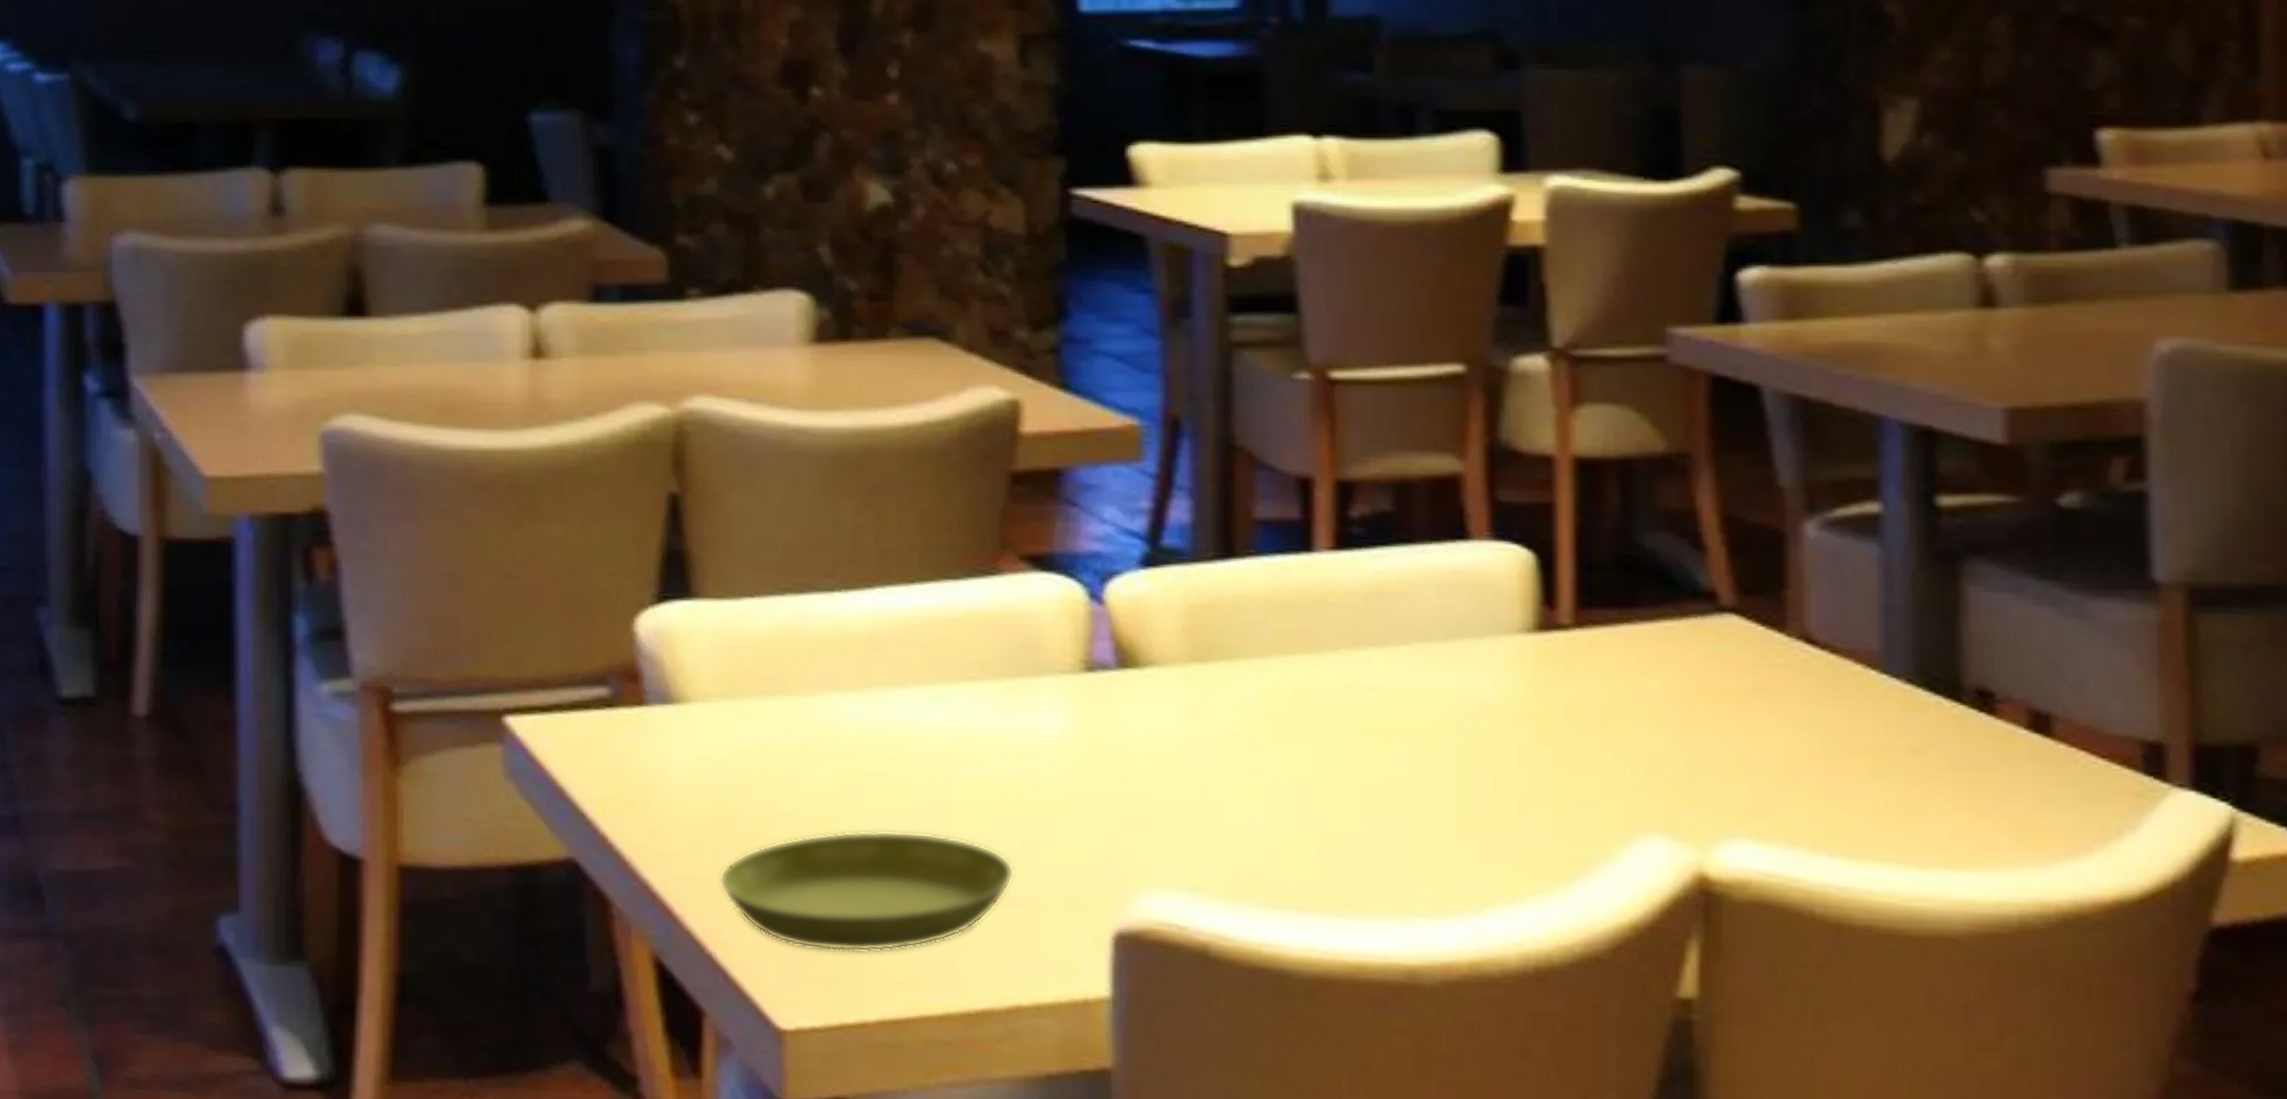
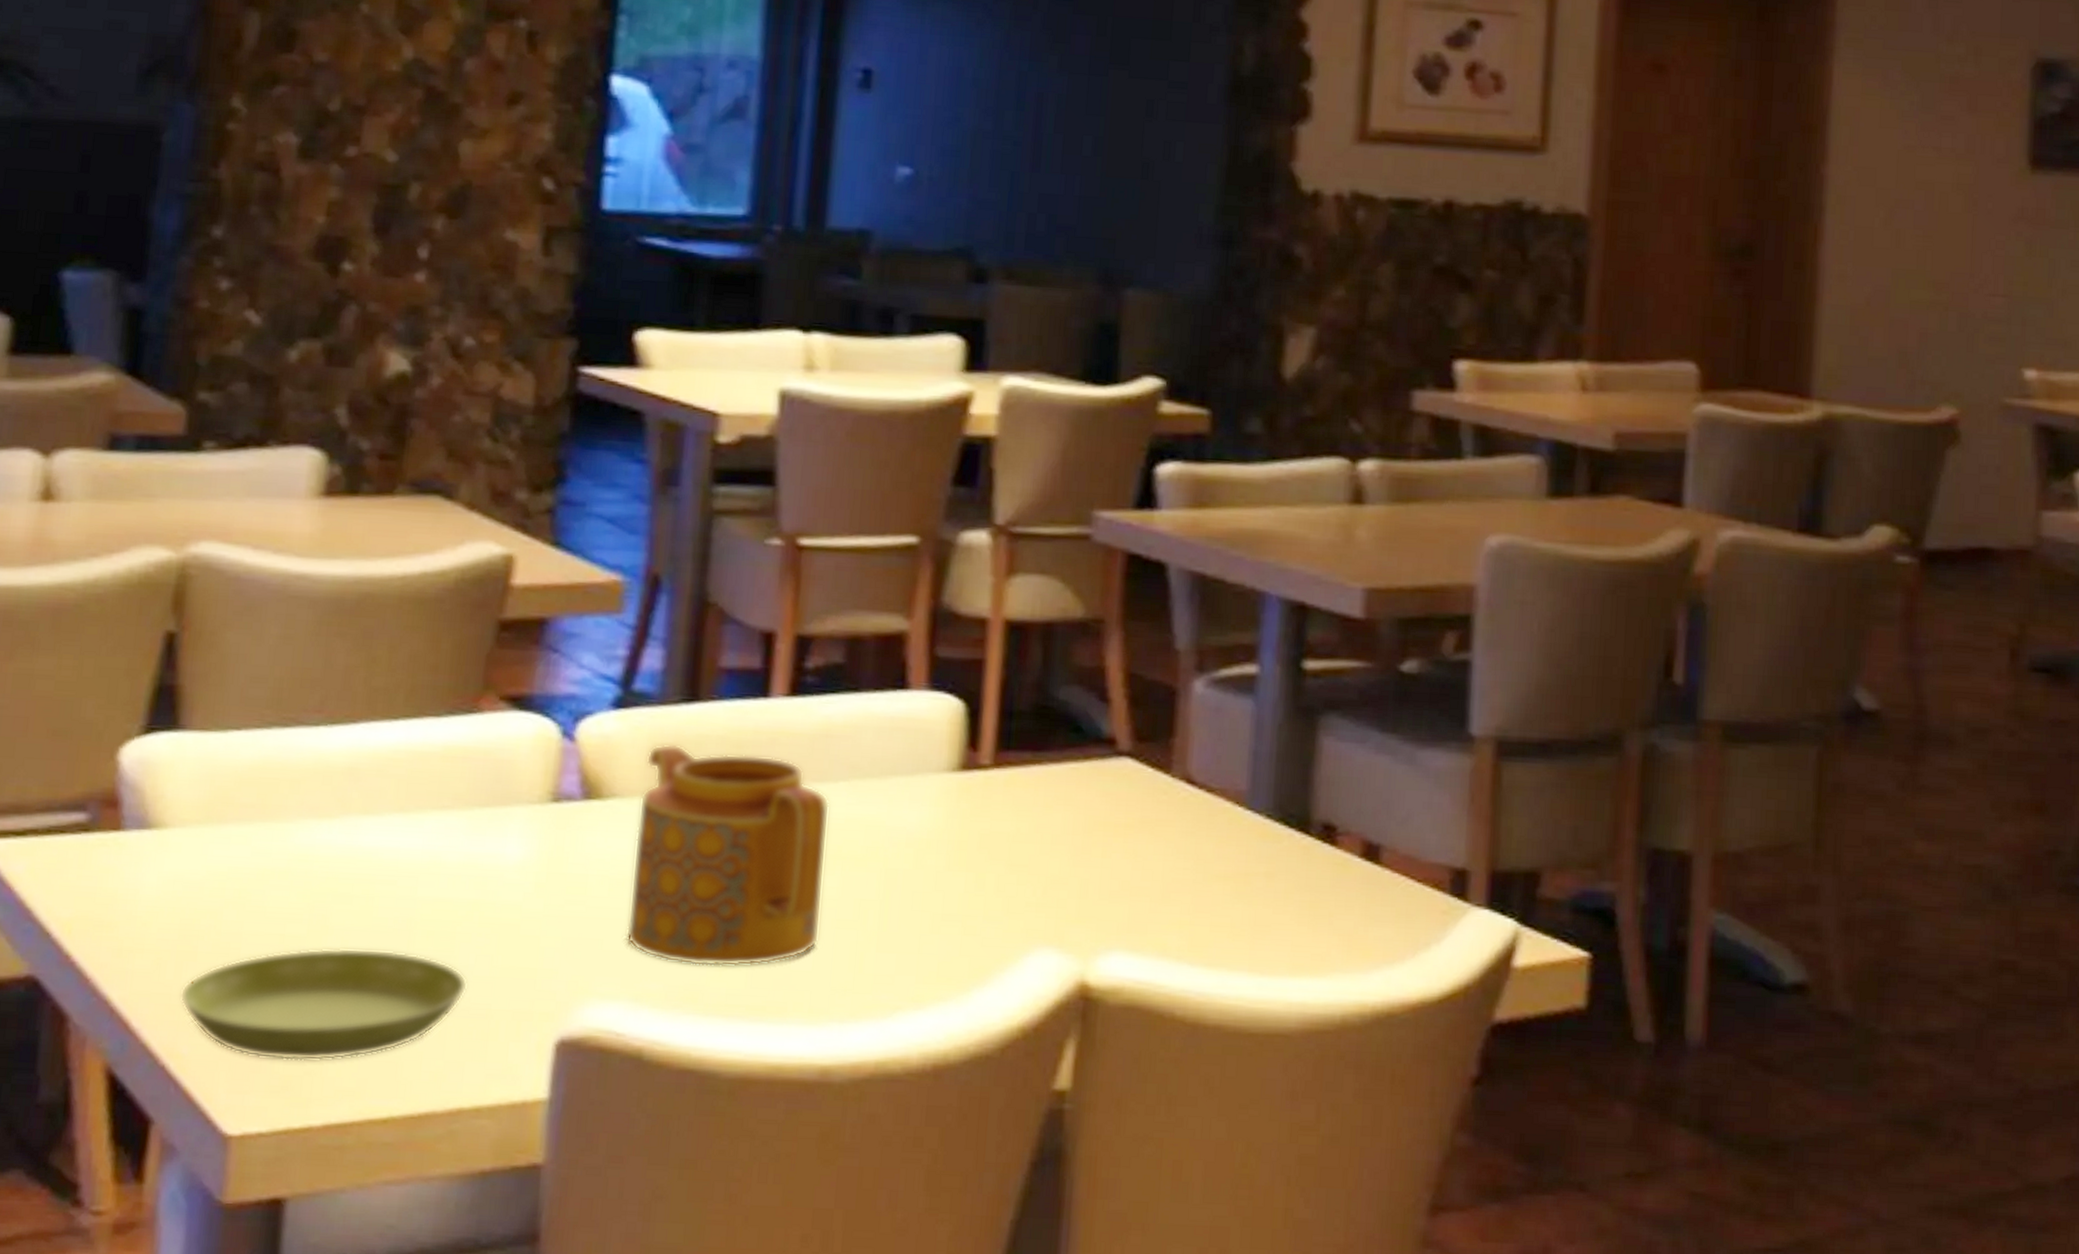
teapot: none [1178,605,1393,854] -> present [625,744,830,967]

